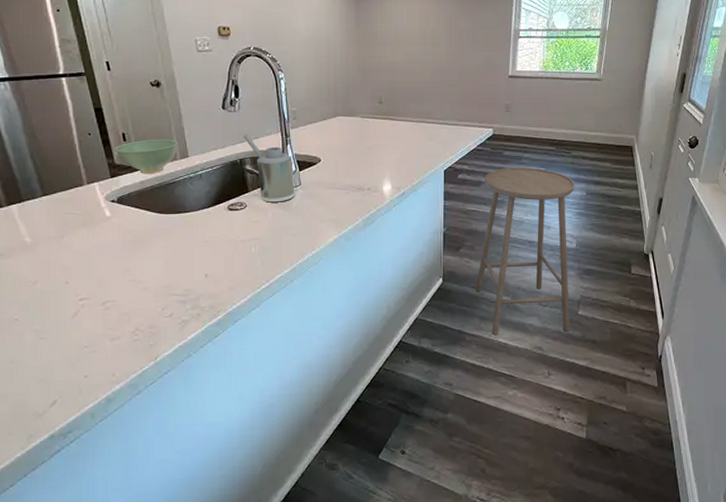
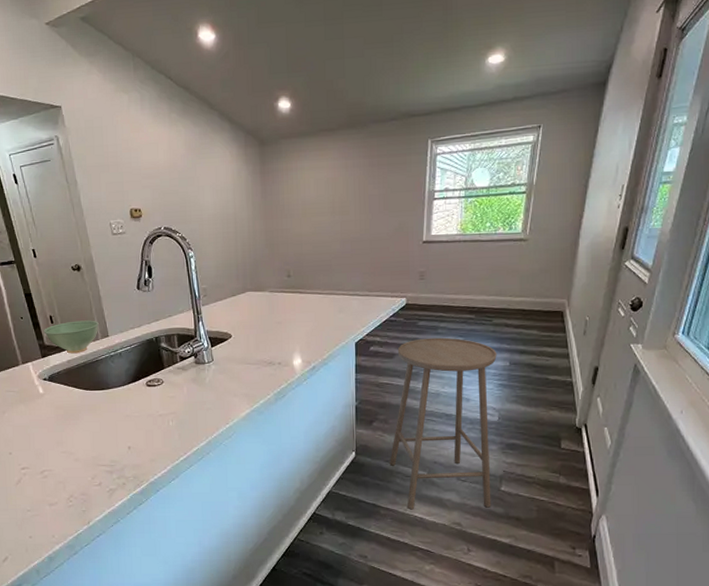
soap dispenser: present [242,134,295,203] -> none [157,312,208,379]

